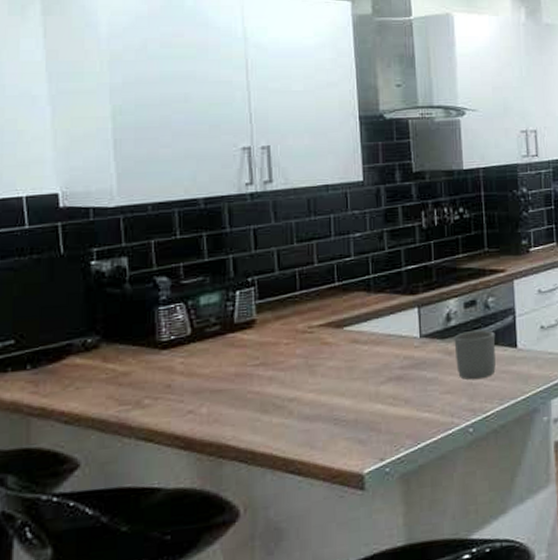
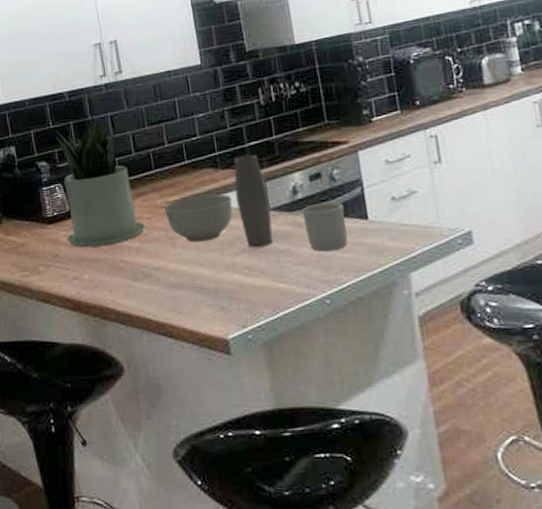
planter: none [182,233,282,377] -> present [55,121,146,248]
bowl: none [306,319,383,371] -> present [164,194,233,243]
vase: none [386,278,423,376] -> present [234,154,273,248]

